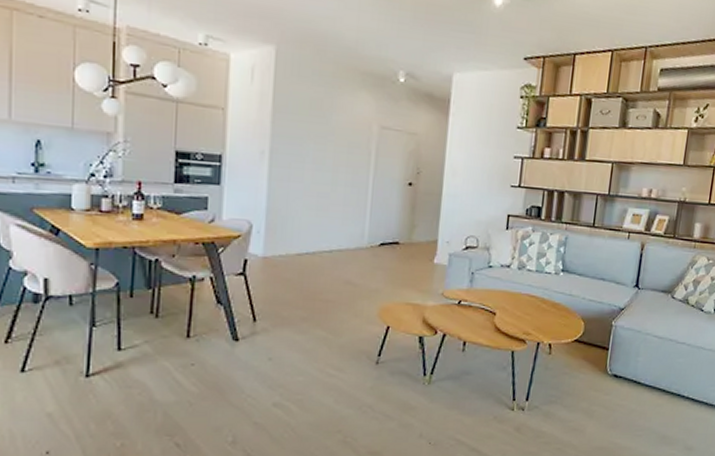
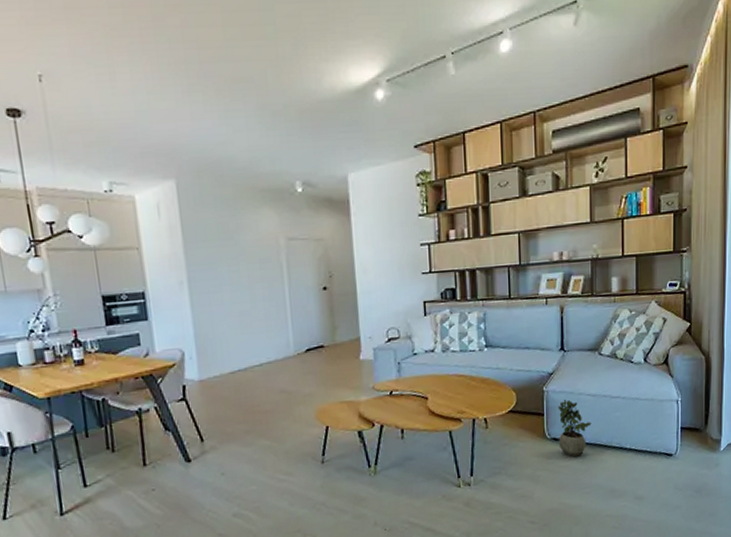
potted plant: none [618,337,654,398] -> present [558,399,591,458]

